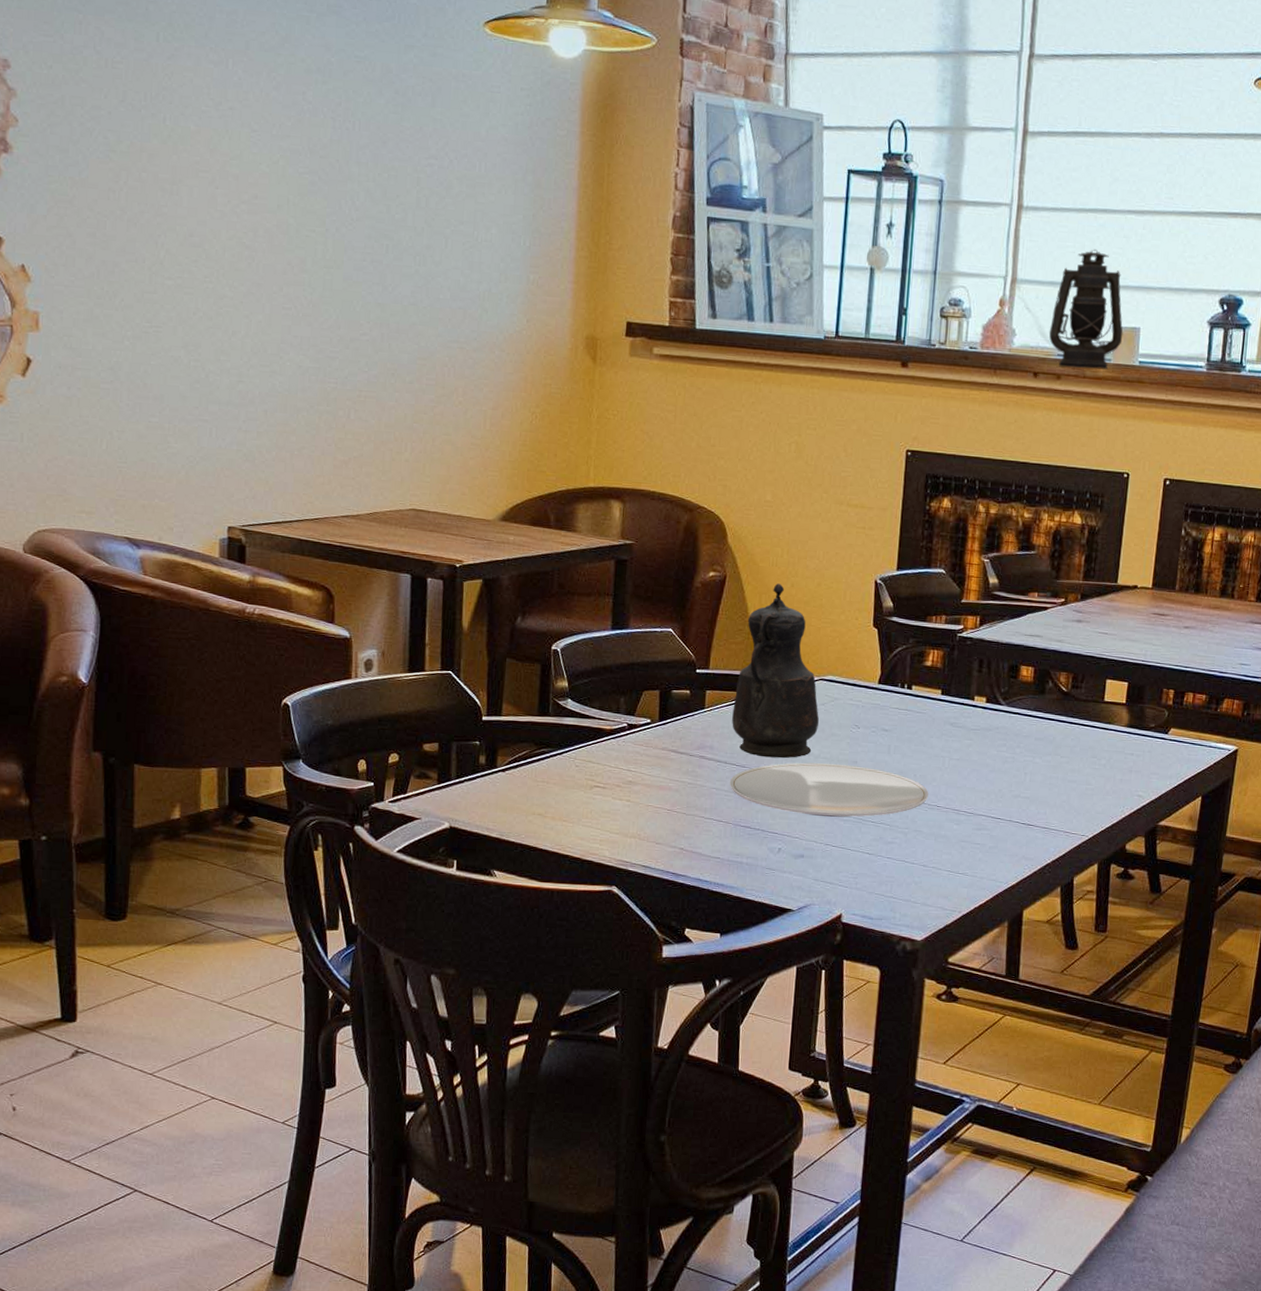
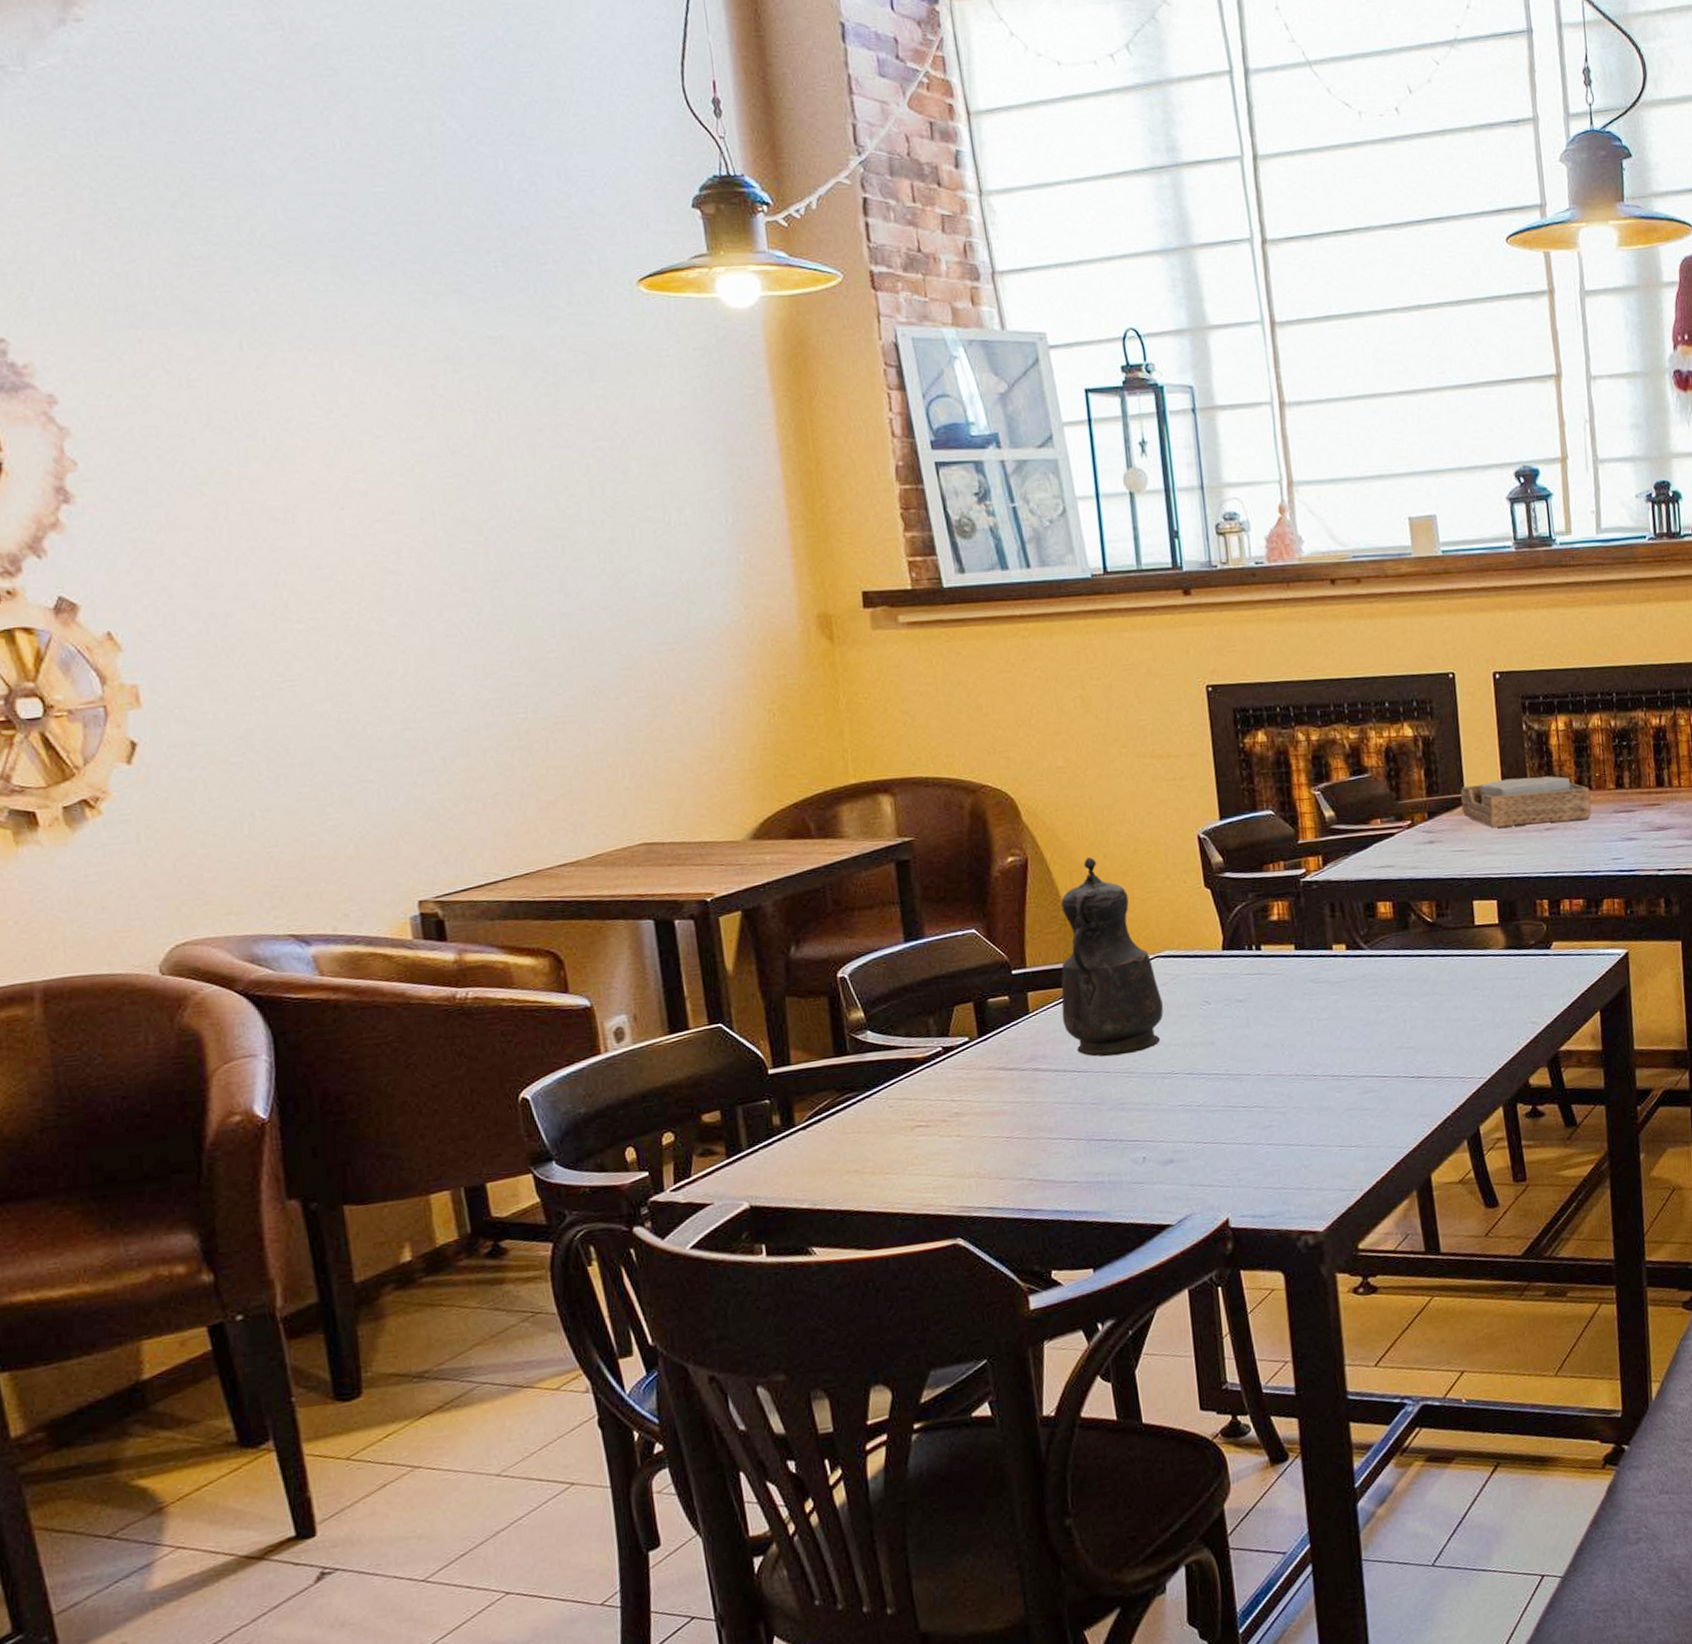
plate: present [730,762,929,817] -> none [1073,1046,1302,1114]
lantern: present [1049,249,1123,370] -> none [1338,437,1420,570]
napkin holder: none [1112,576,1232,625] -> present [1460,776,1592,828]

